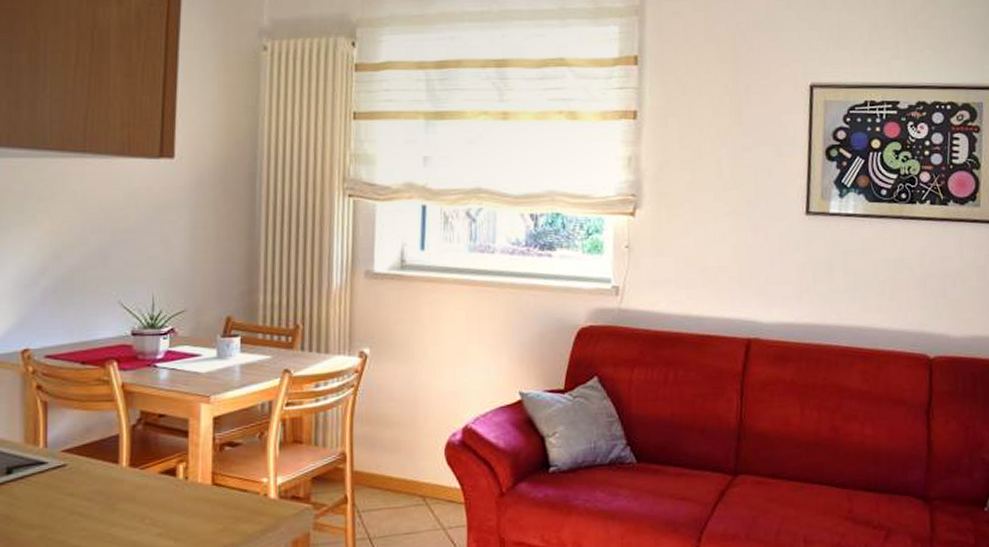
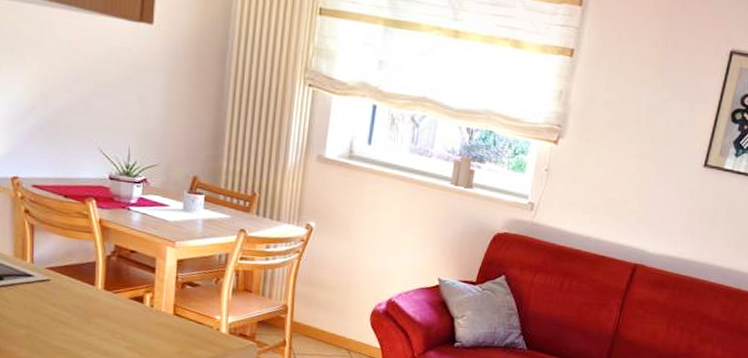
candle: none [518,243,546,282] -> present [449,154,475,189]

